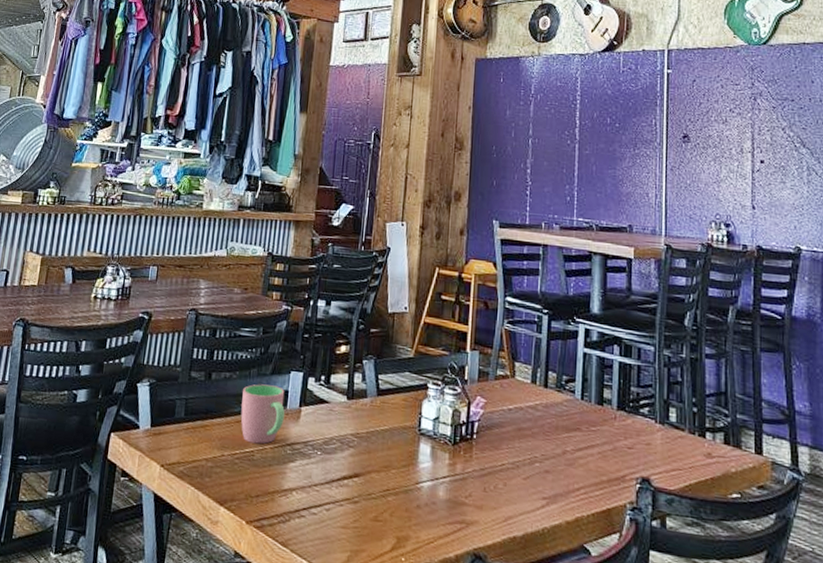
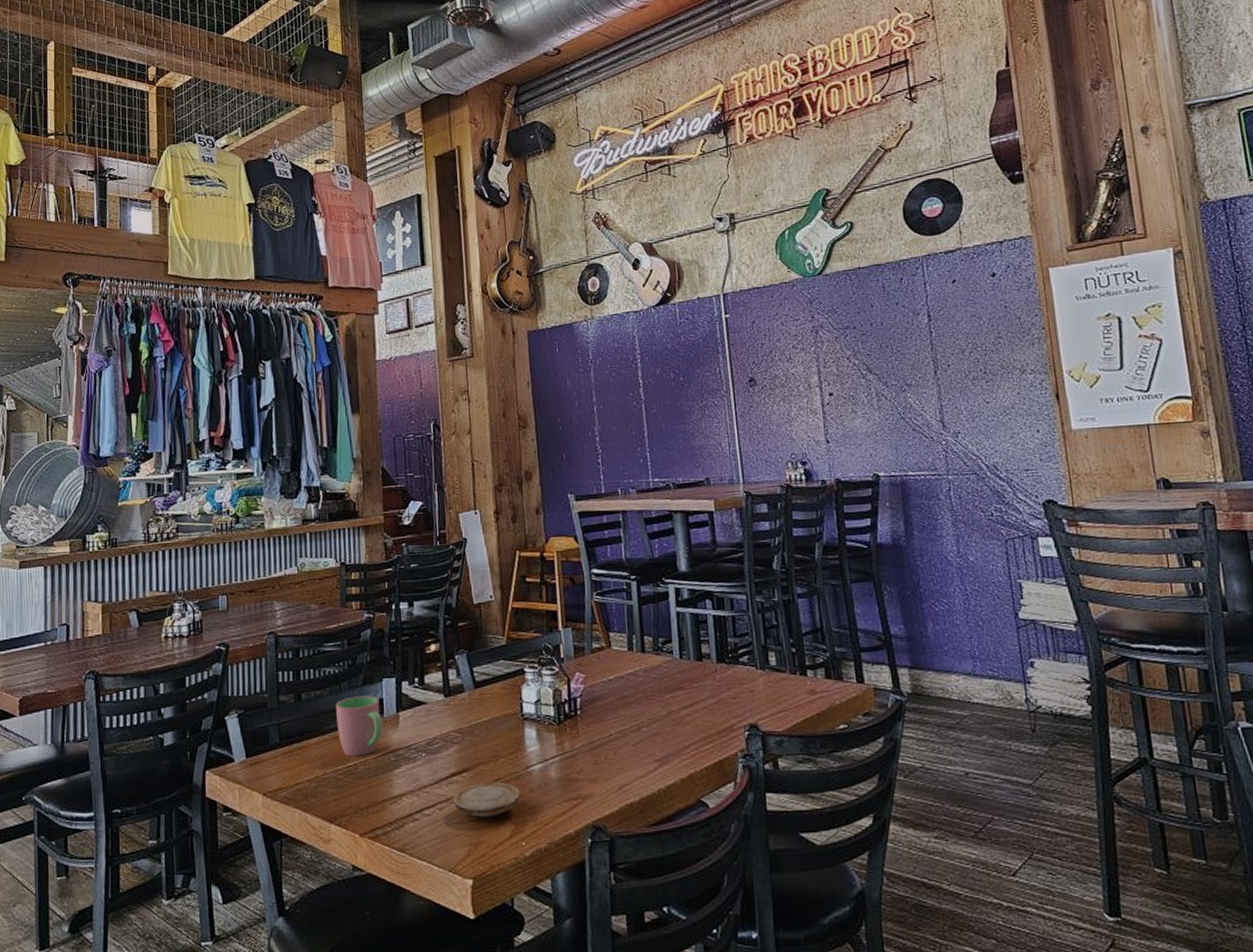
wood slice: none [341,490,407,527] -> present [453,782,521,818]

